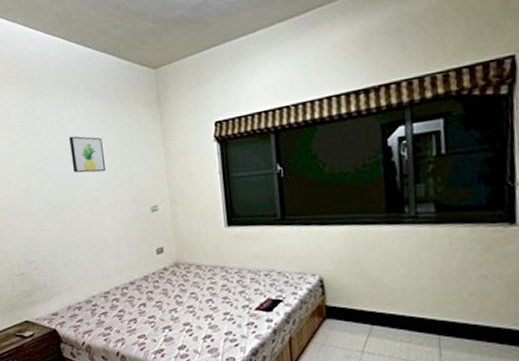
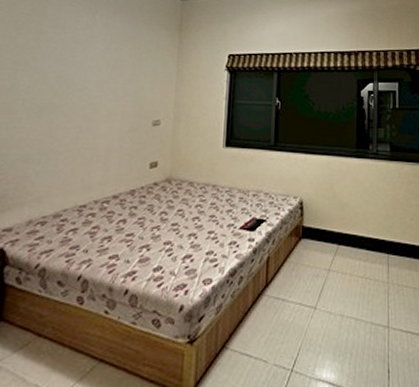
wall art: present [69,136,106,173] -> none [75,42,115,81]

